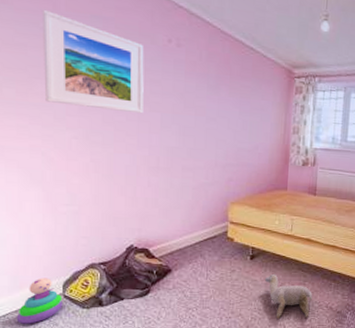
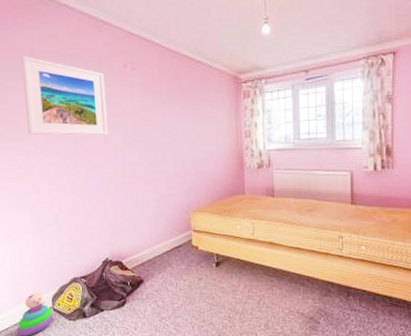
plush toy: present [265,272,313,319] -> none [232,278,283,327]

